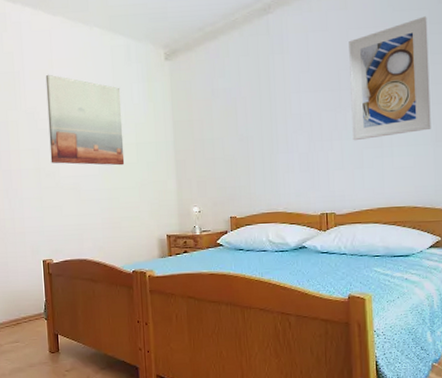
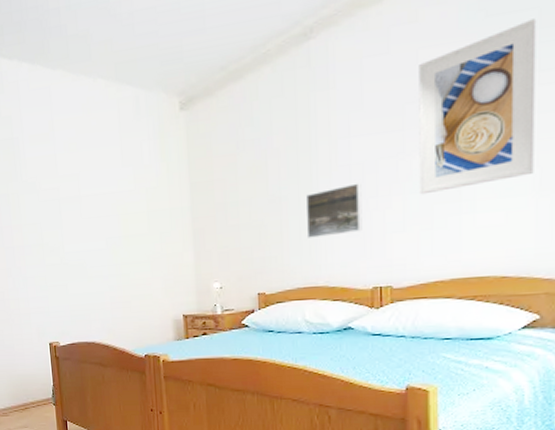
wall art: present [45,74,125,166] -> none [46,138,135,238]
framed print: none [267,129,312,172] -> present [305,183,362,238]

